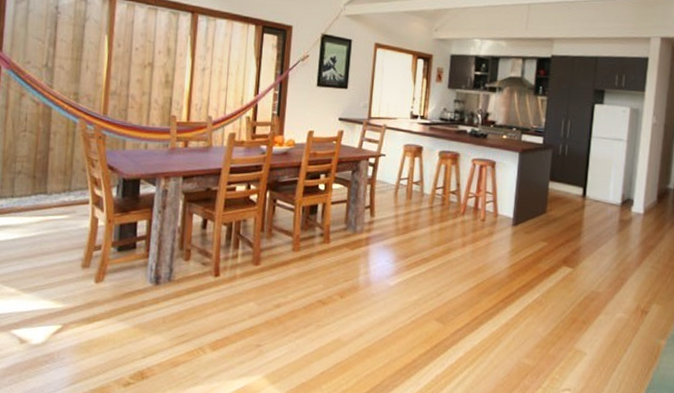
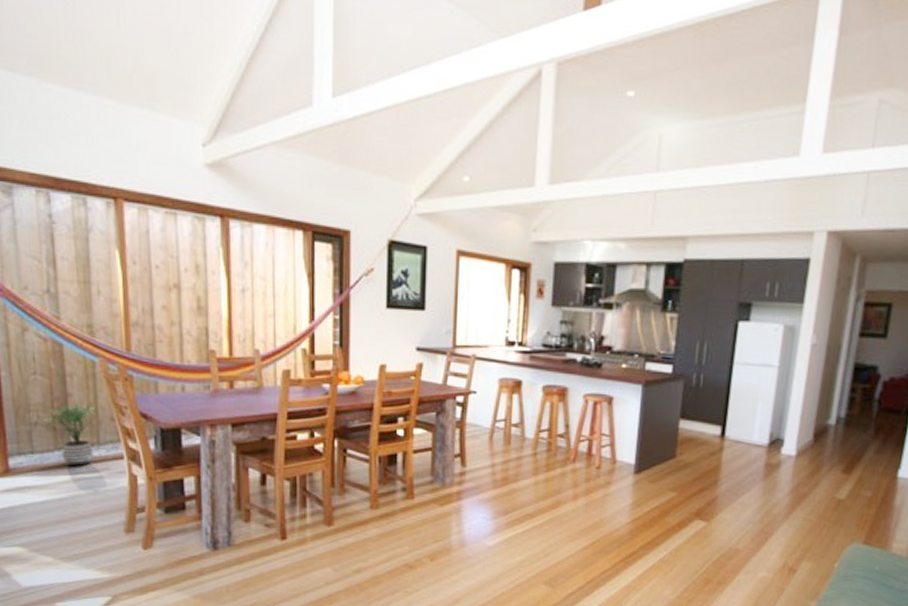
potted plant: none [26,156,71,210] -> present [43,403,96,467]

